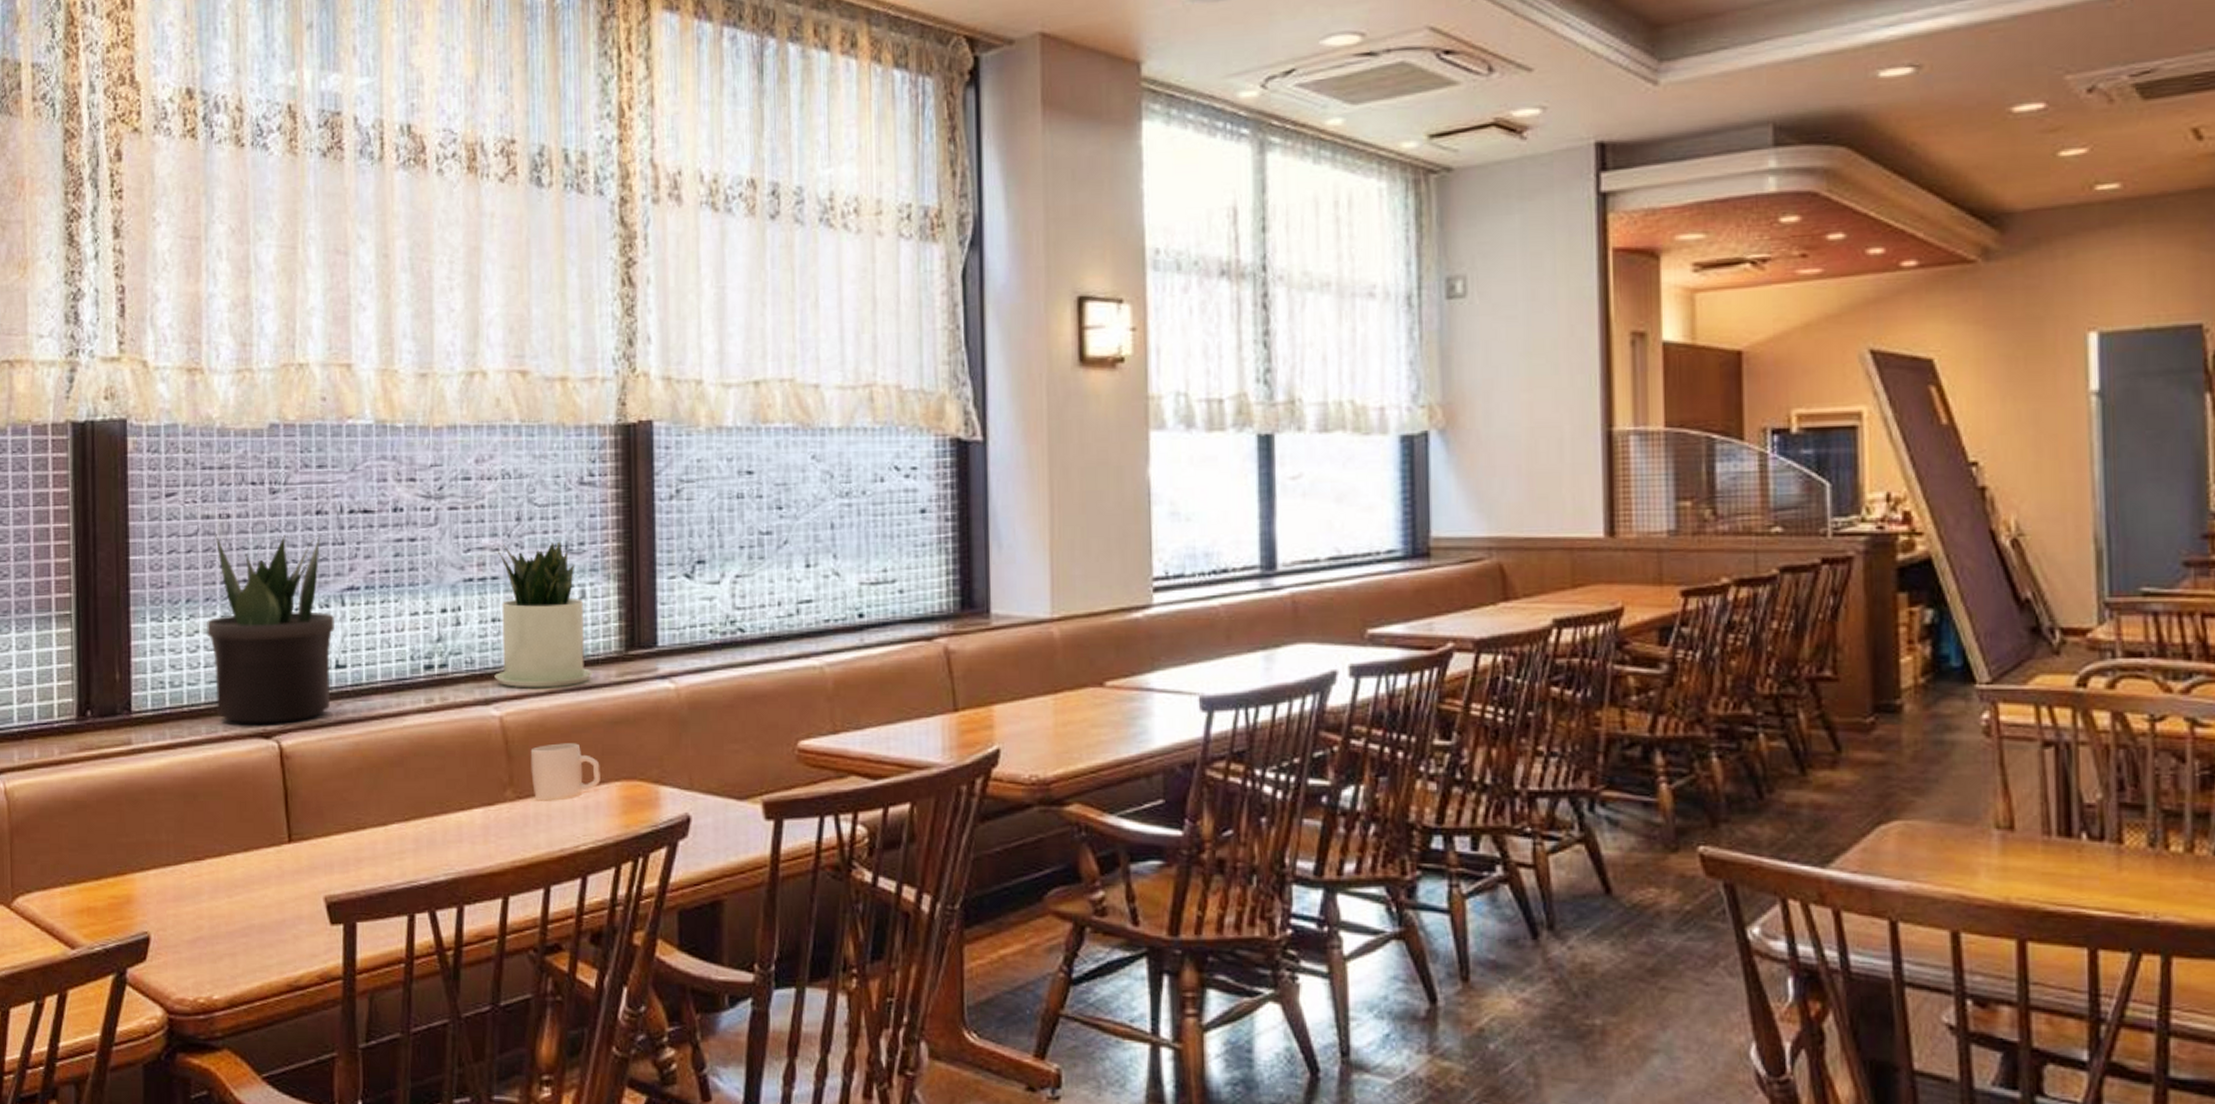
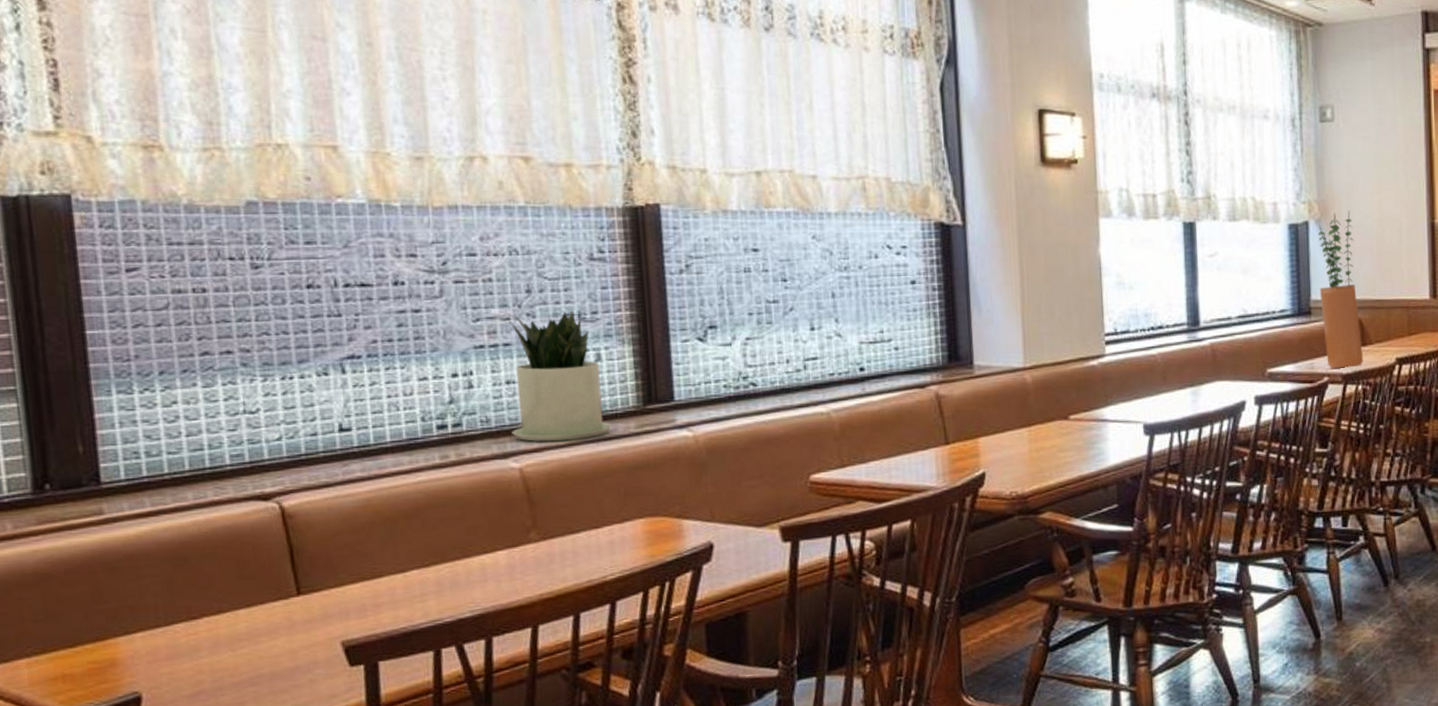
planter: present [207,532,334,724] -> none [186,306,336,488]
mug: present [530,743,600,801] -> none [553,487,625,540]
vase: none [1442,416,1505,631] -> present [1318,210,1364,369]

